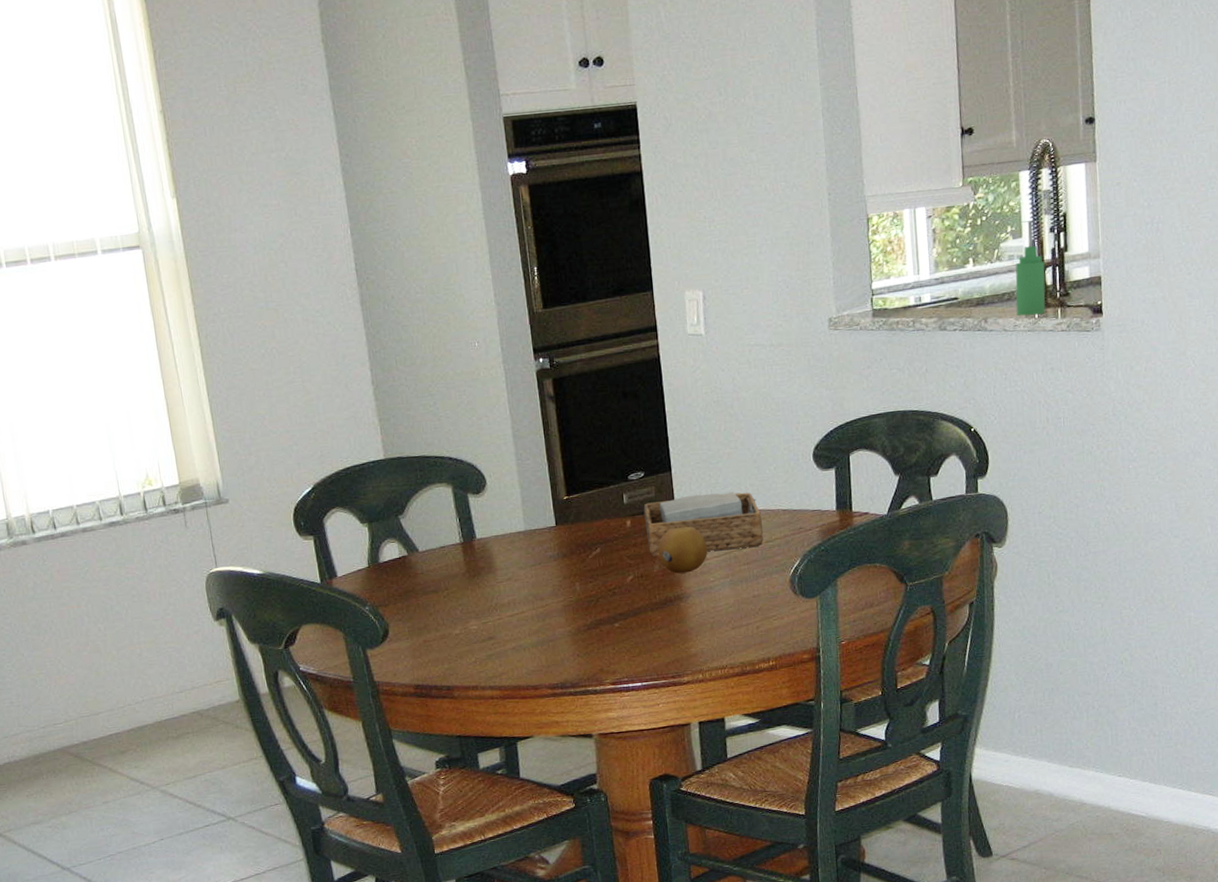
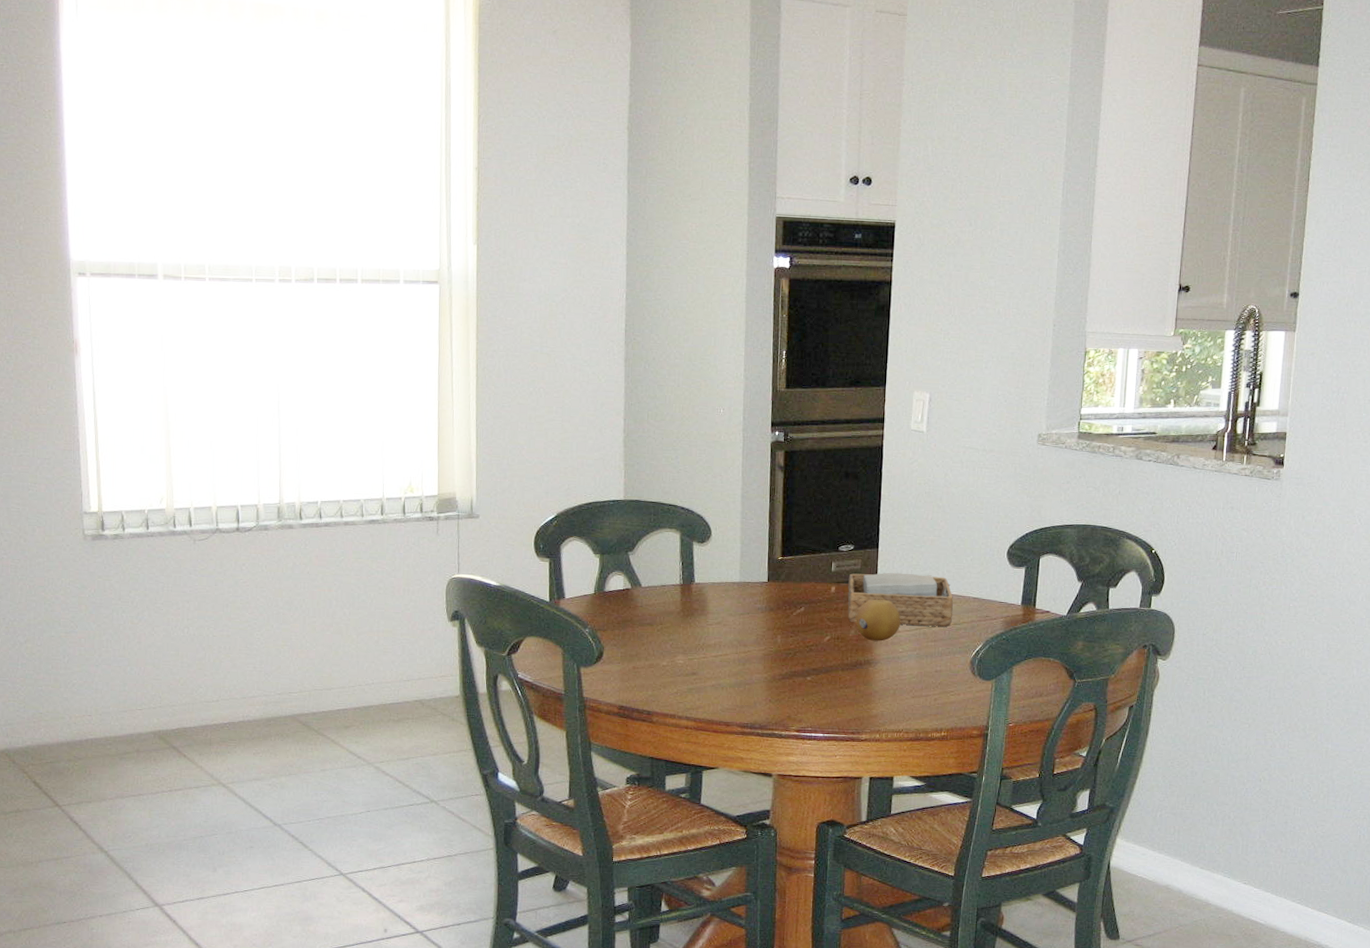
soap dispenser: present [1015,220,1046,317] -> none [1206,374,1239,458]

